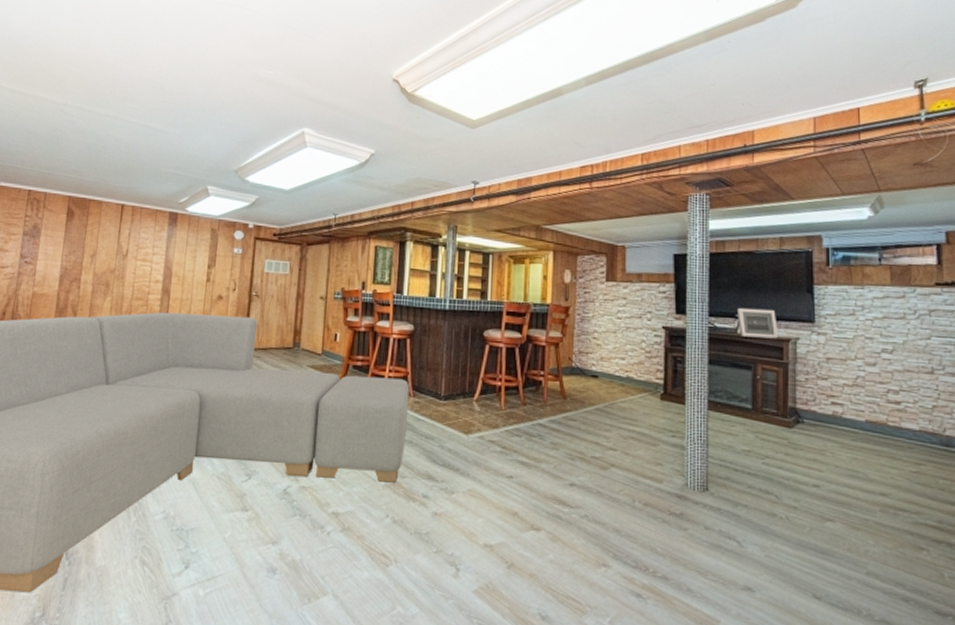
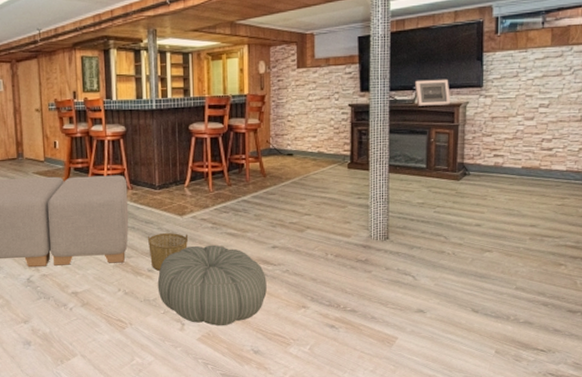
basket: none [425,452,473,498] -> present [147,232,189,271]
pouf: none [432,471,561,578] -> present [157,244,267,326]

